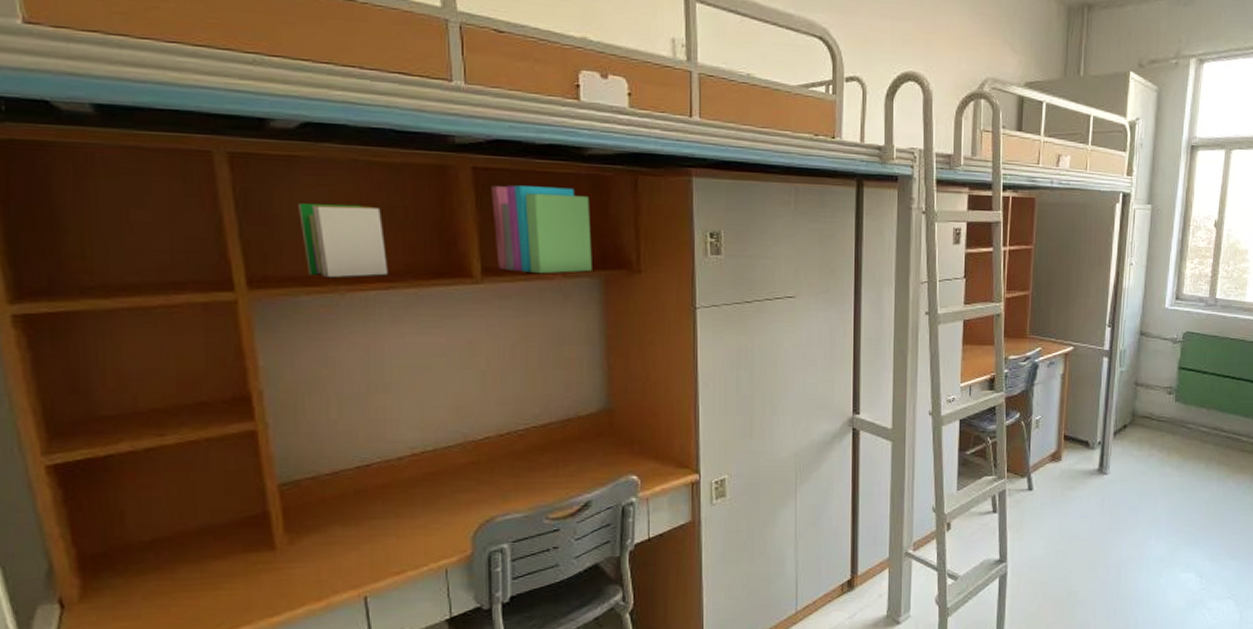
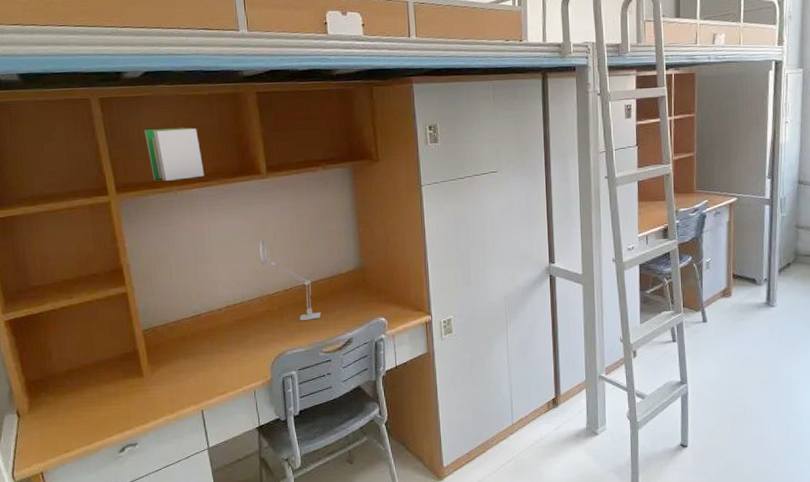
desk lamp: none [463,365,550,477] -> present [258,239,322,321]
books: present [491,185,592,274] -> none [270,101,344,168]

